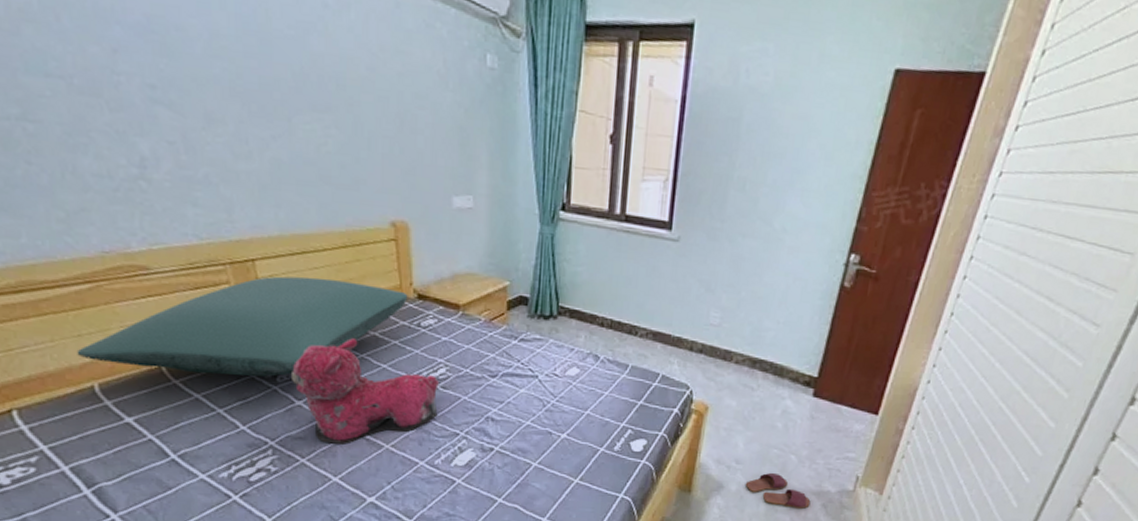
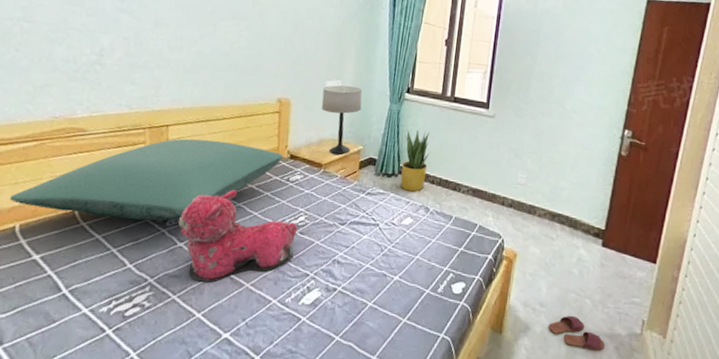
table lamp: none [449,201,504,293] -> present [321,85,362,155]
planter: none [560,259,597,337] -> present [400,129,431,192]

